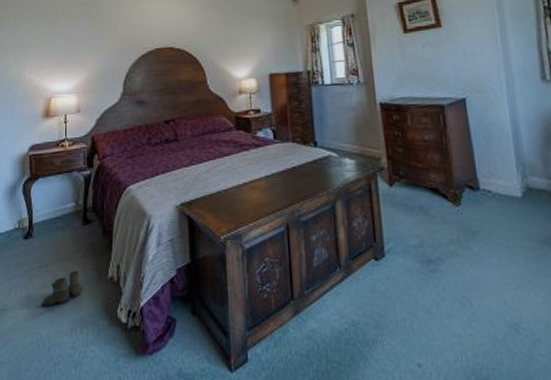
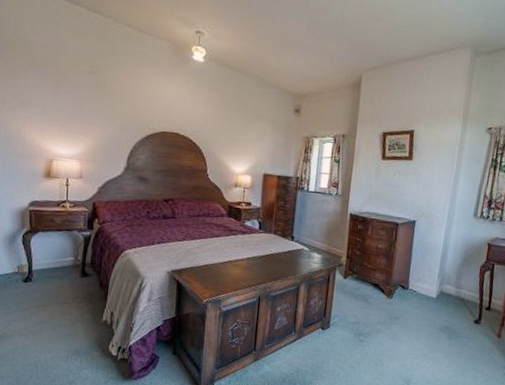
boots: present [42,269,83,309] -> none [40,311,79,340]

